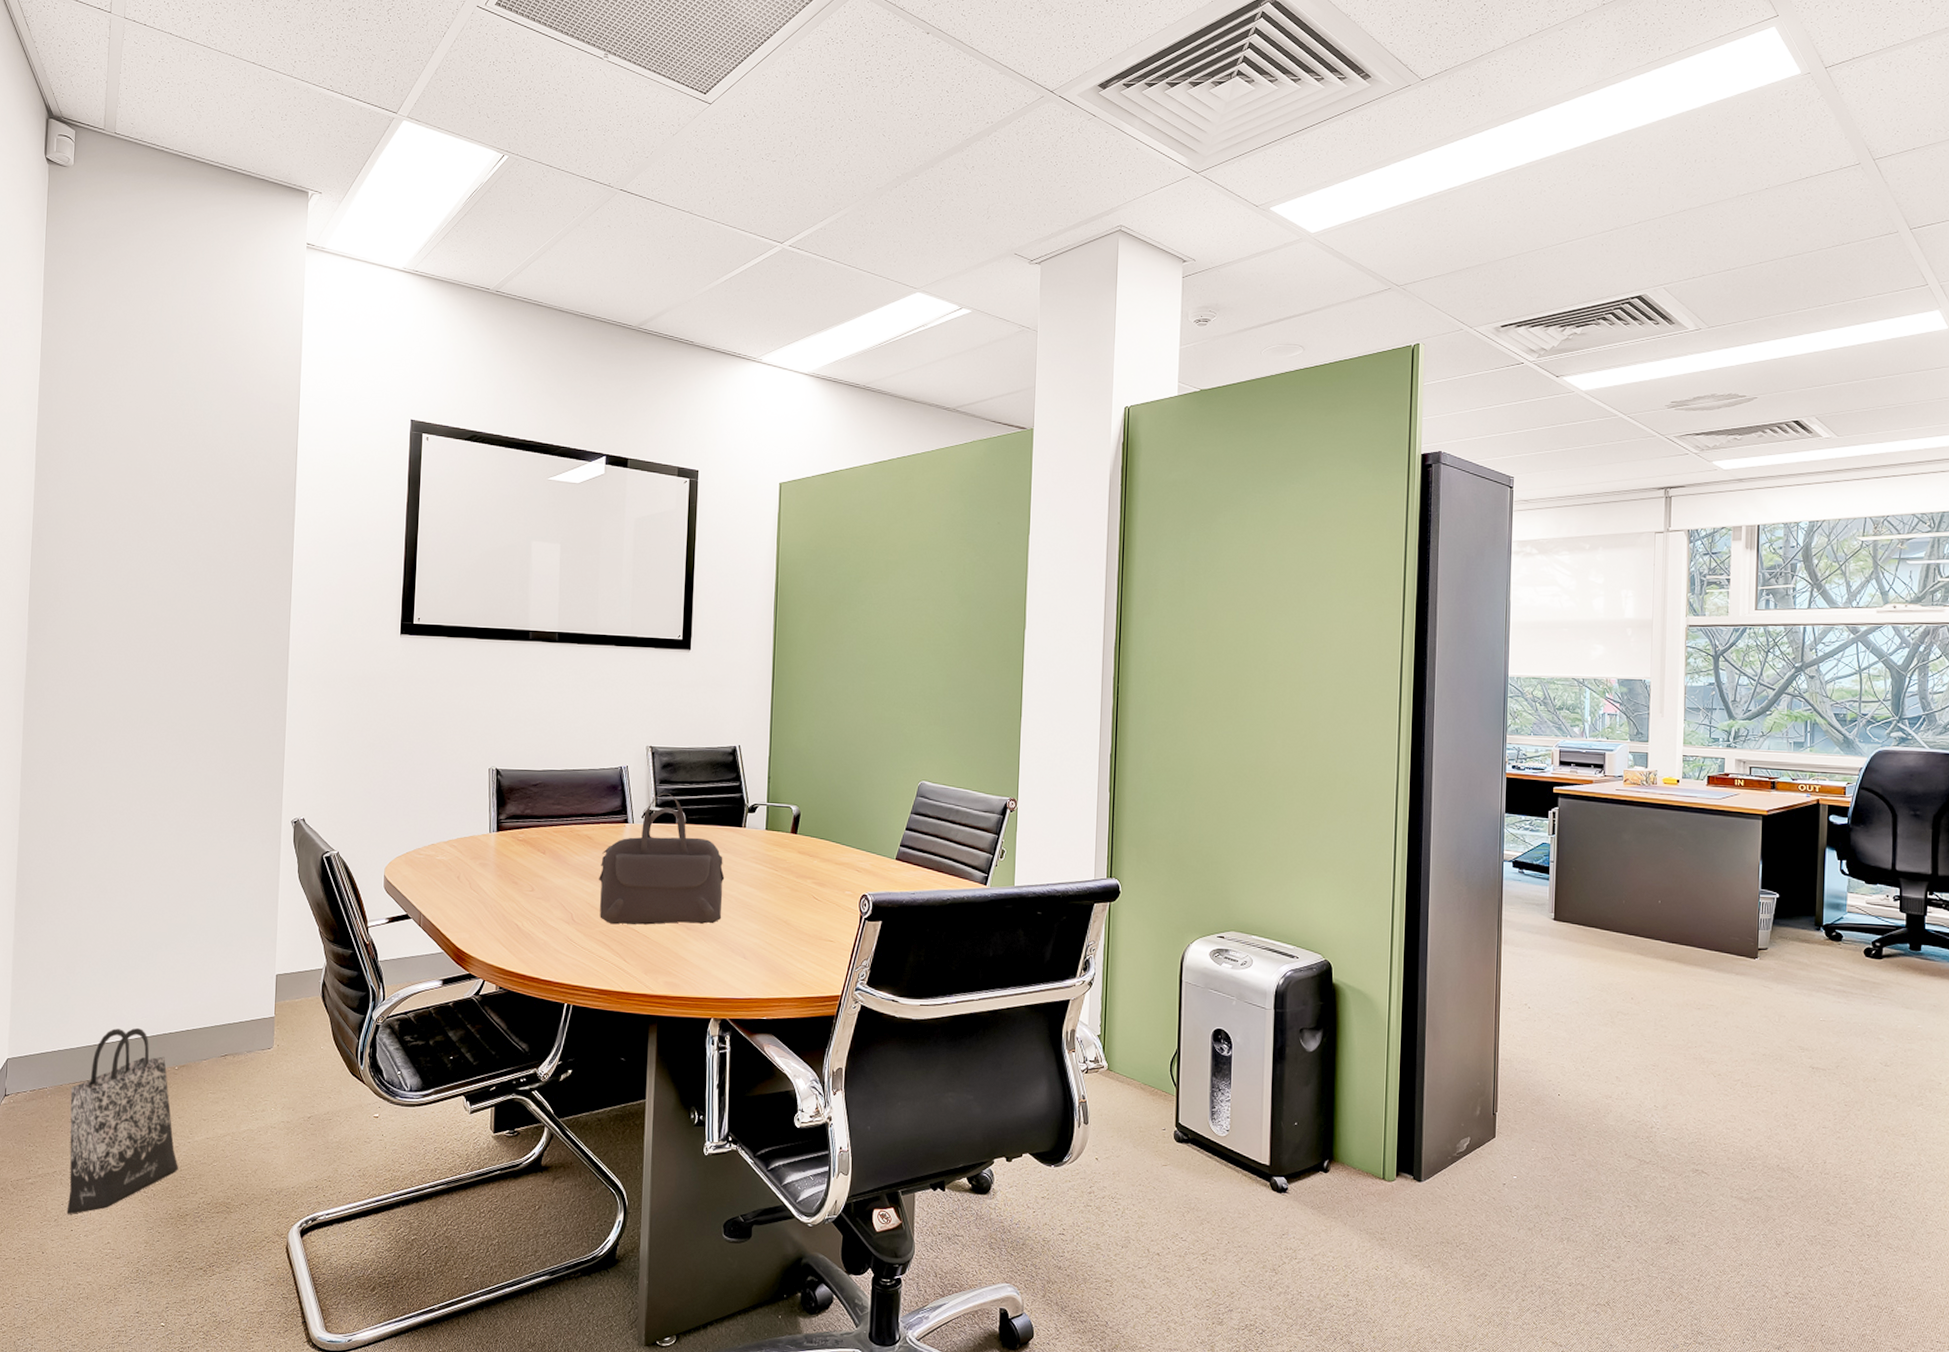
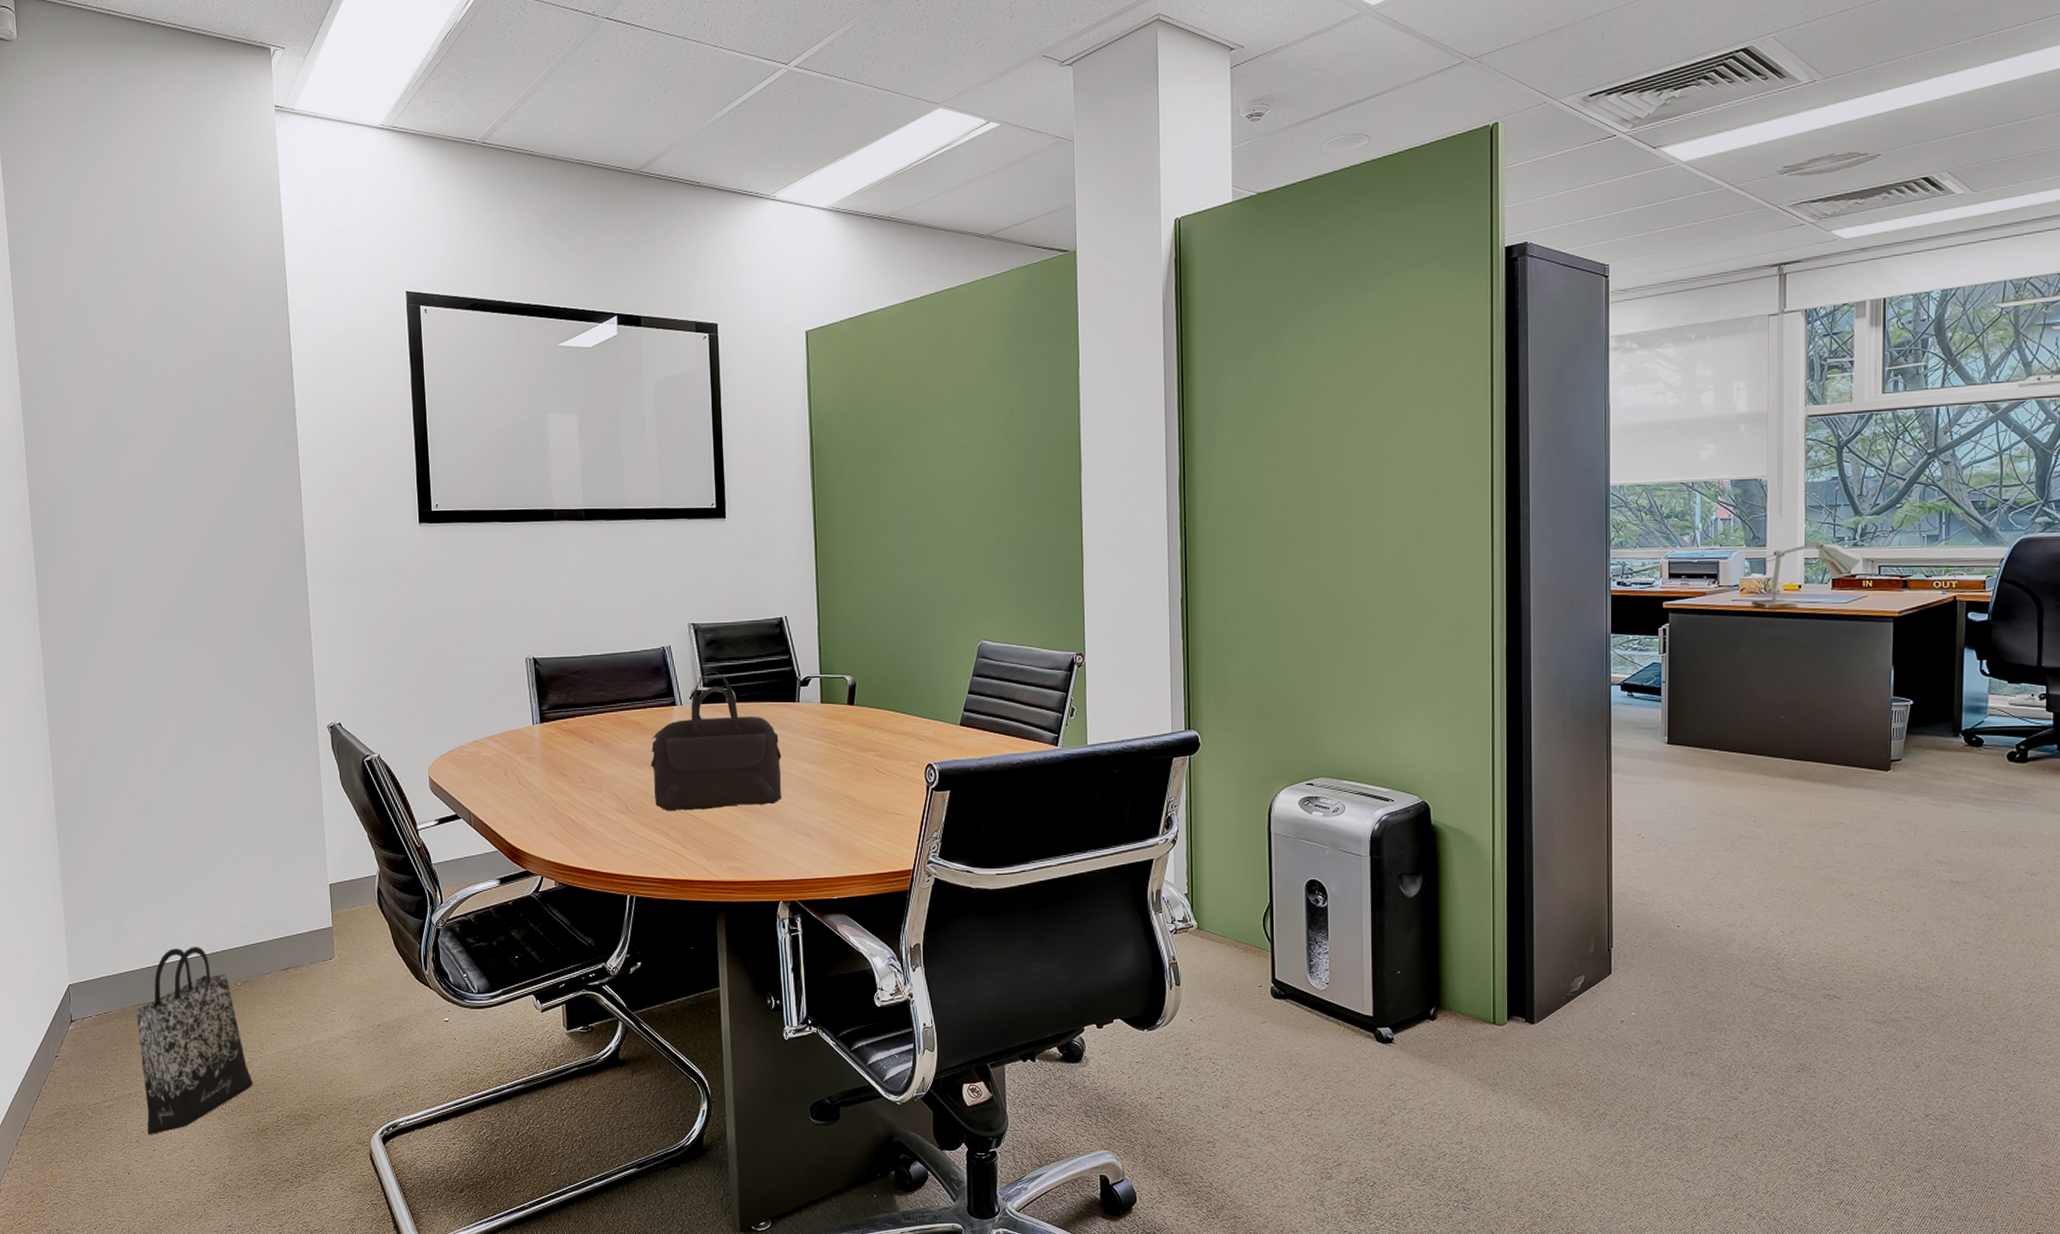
desk lamp: none [1634,738,1735,801] -> present [1752,539,1862,610]

